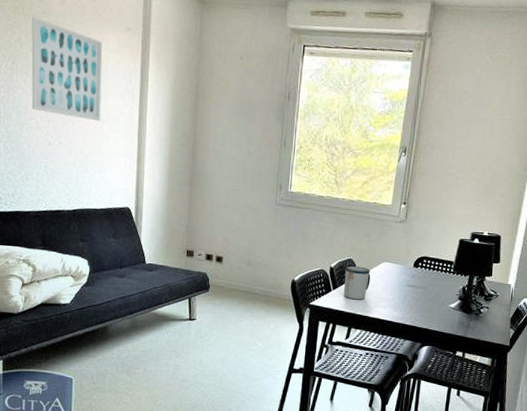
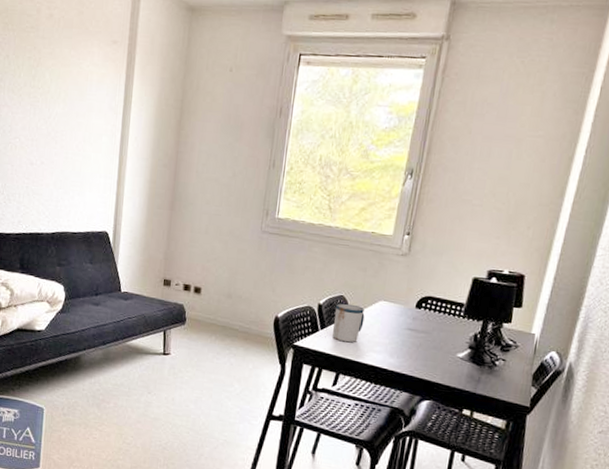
wall art: present [31,16,103,122] -> none [16,32,88,141]

